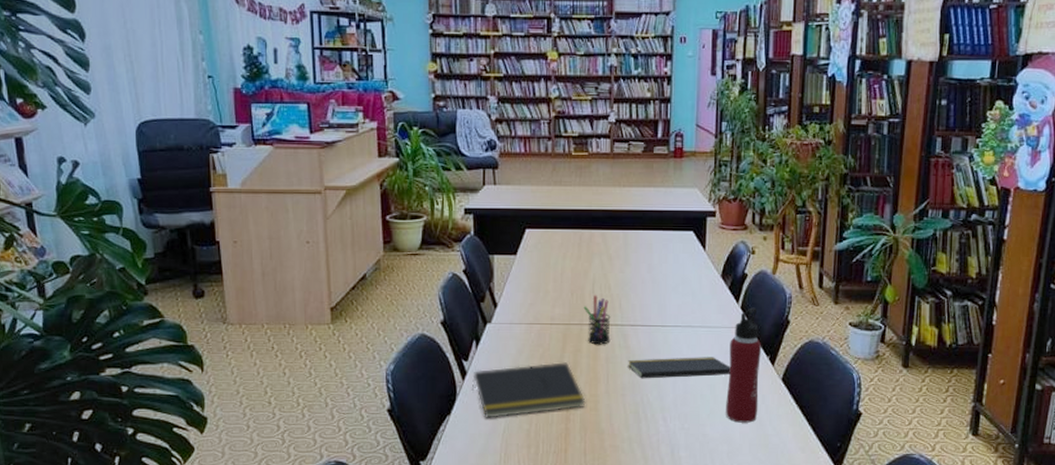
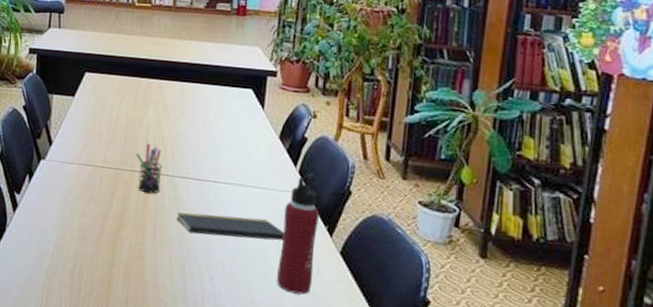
notepad: present [472,362,586,418] -> none [22,204,132,256]

